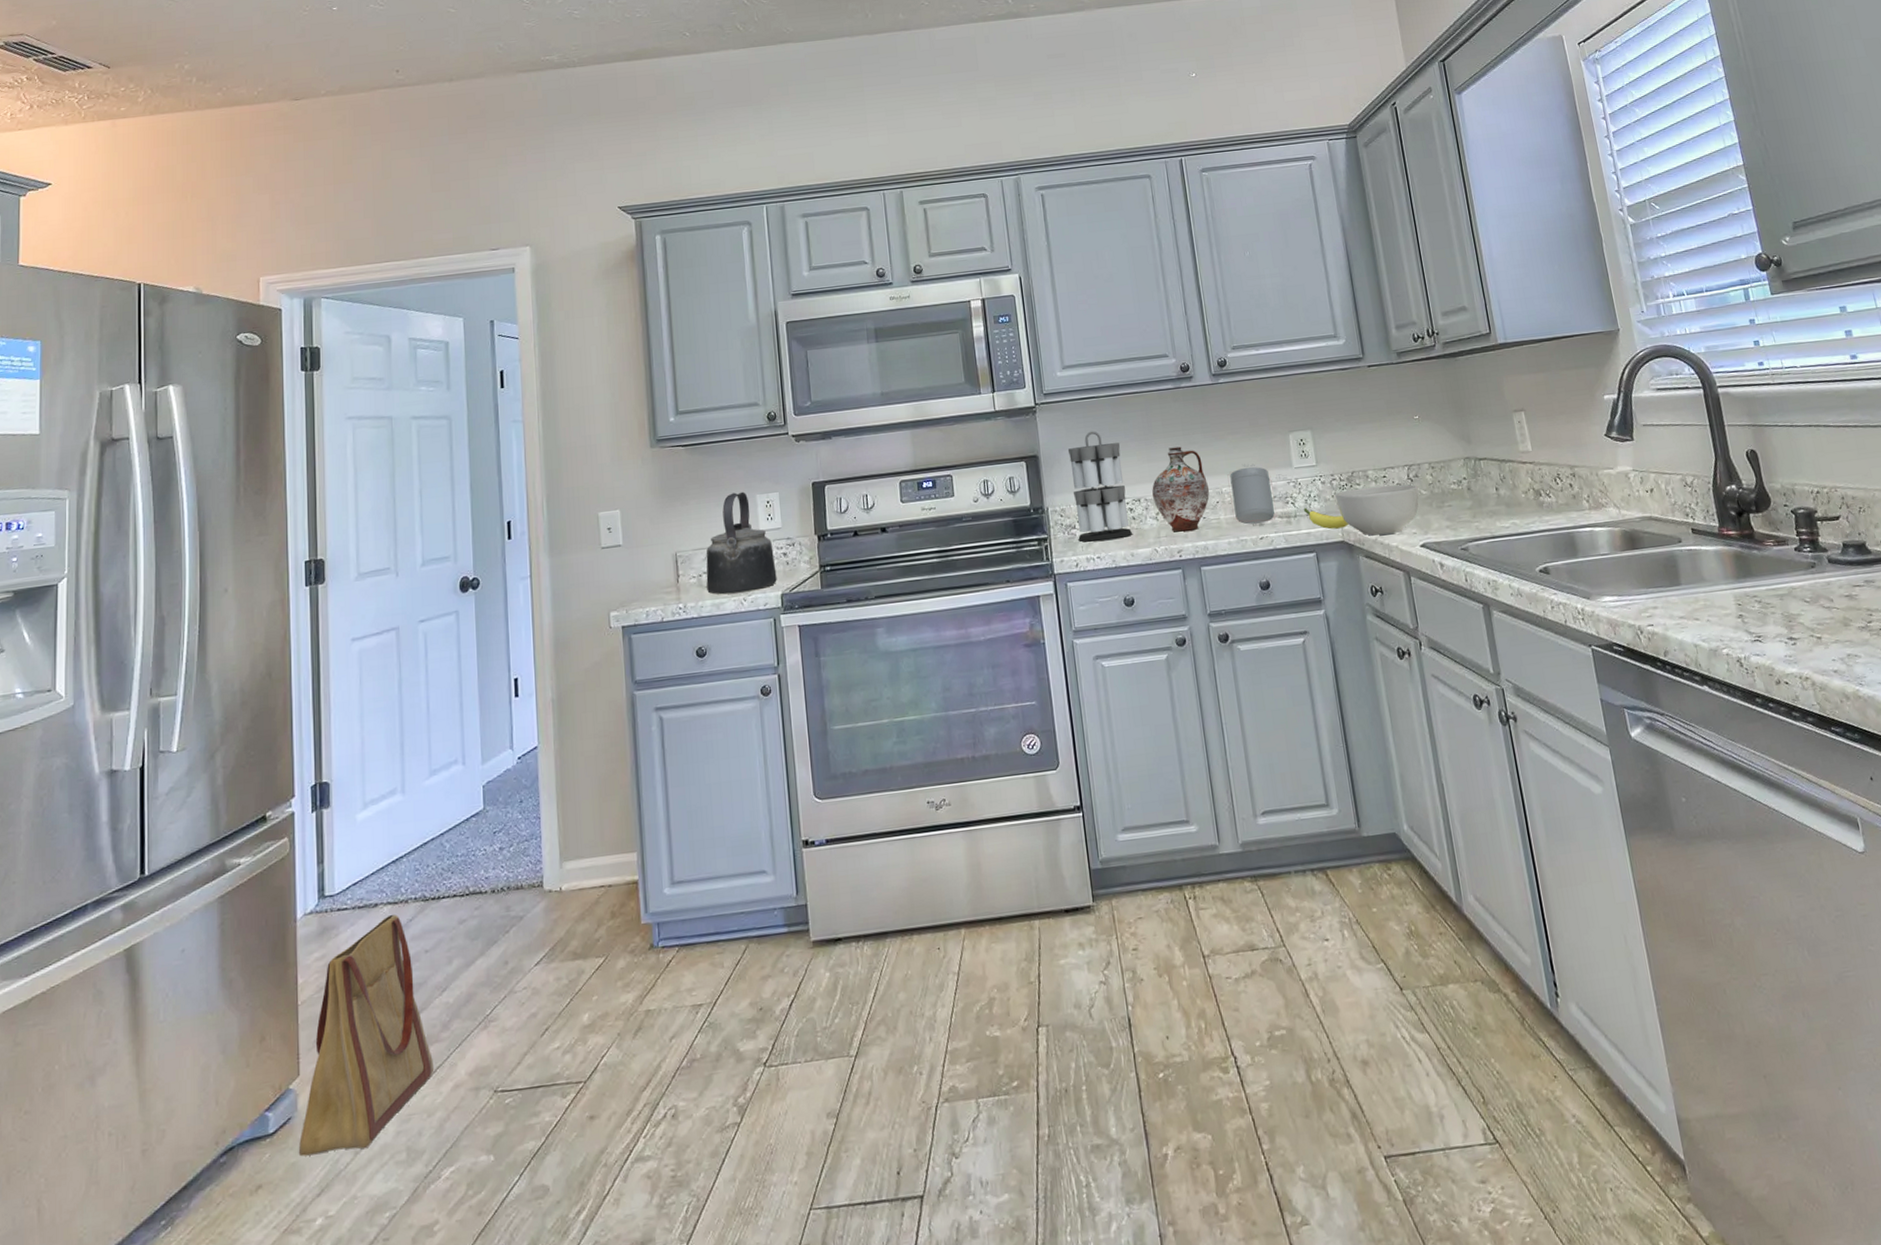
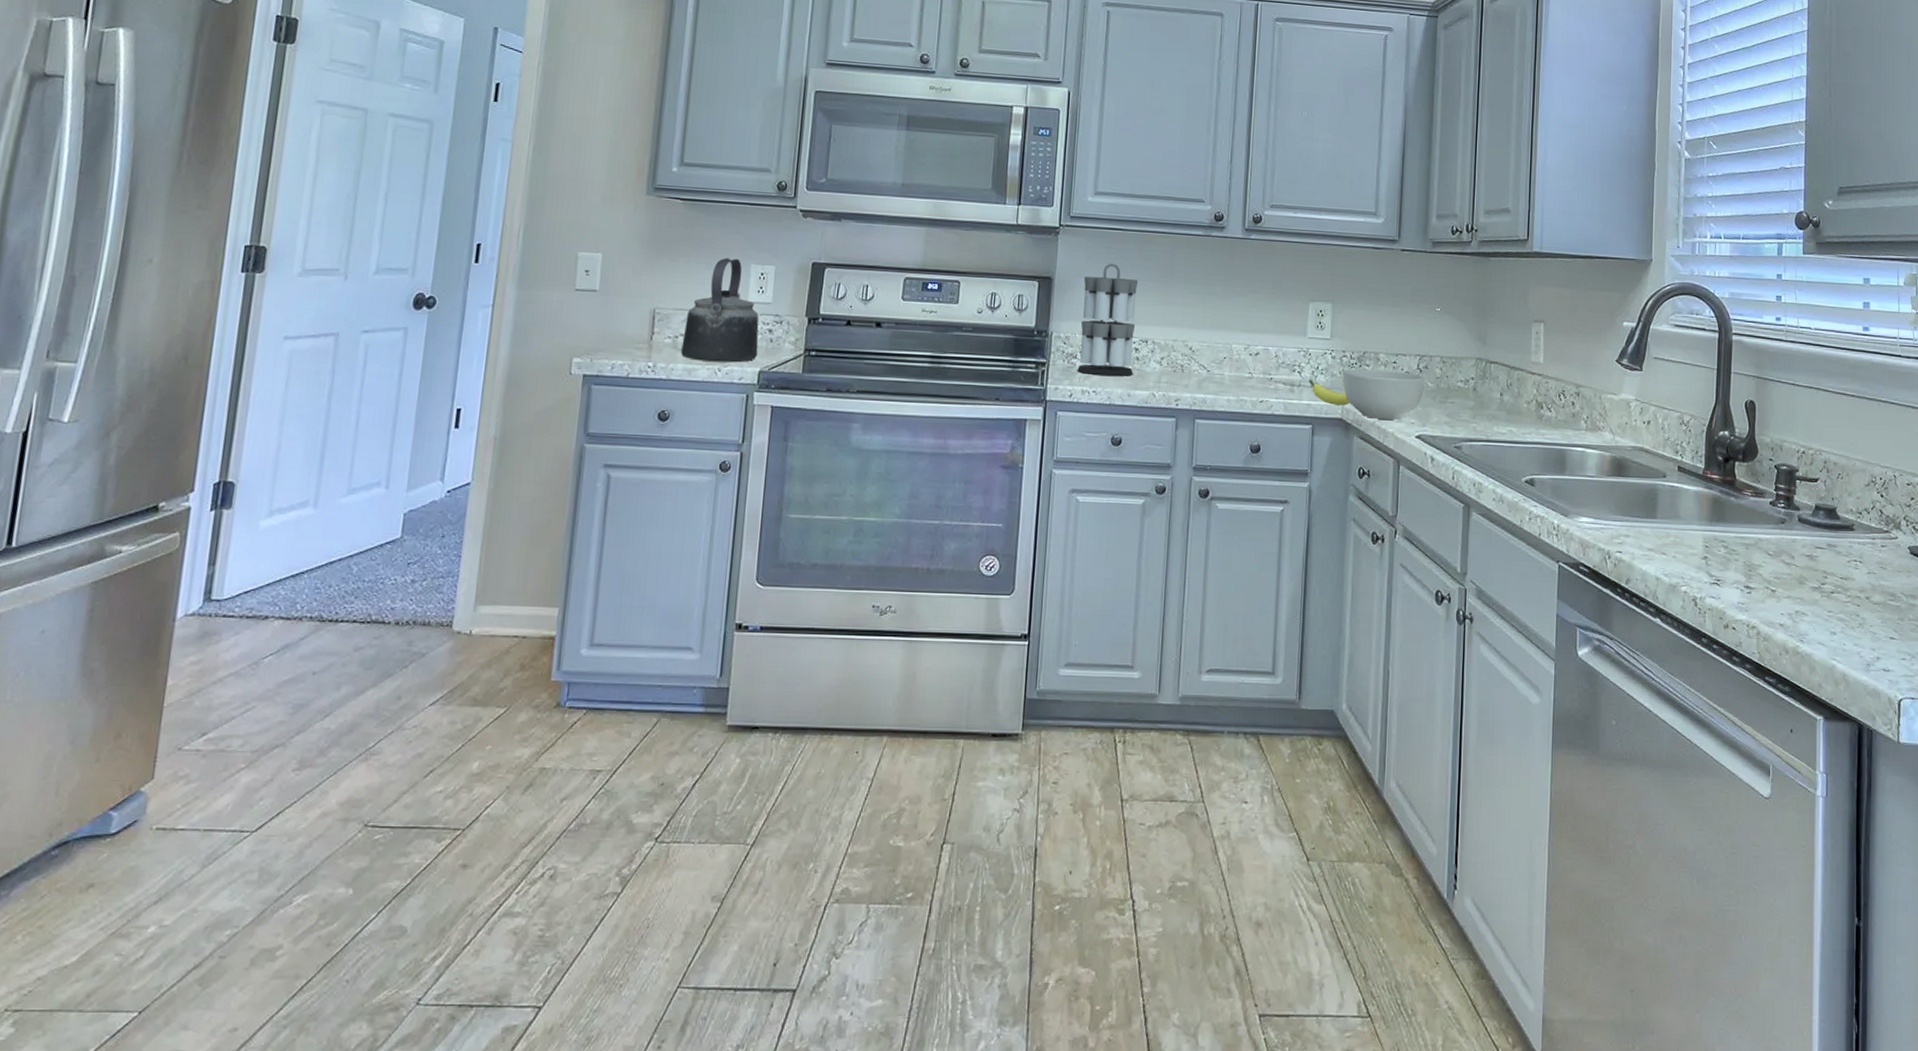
shopping bag: present [298,914,435,1157] -> none [139,629,304,862]
ceramic jug: present [1152,446,1210,532] -> none [1161,294,1220,381]
canister: present [1216,463,1293,526] -> none [1225,324,1299,389]

